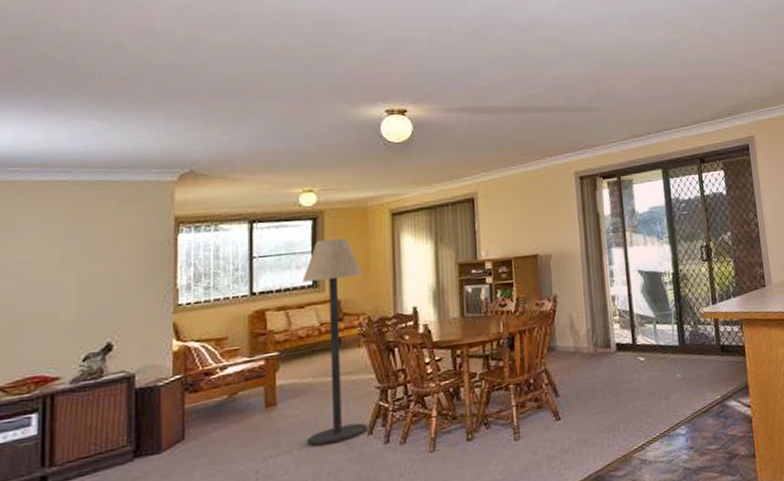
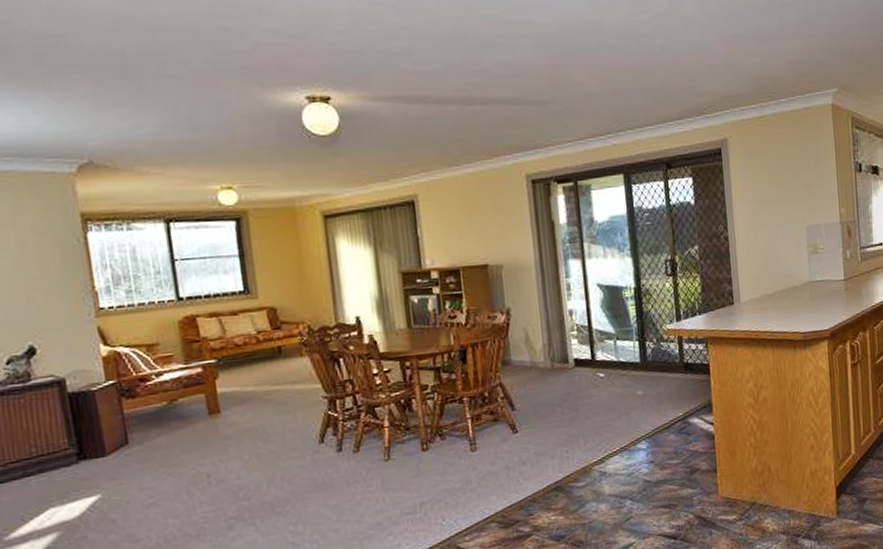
floor lamp: present [302,238,367,447] -> none [232,242,318,453]

